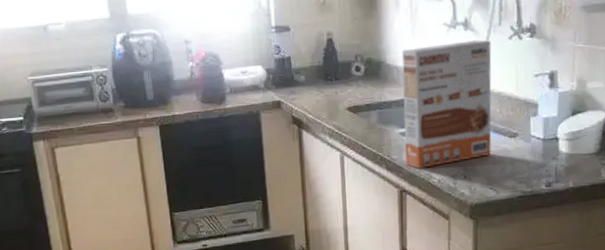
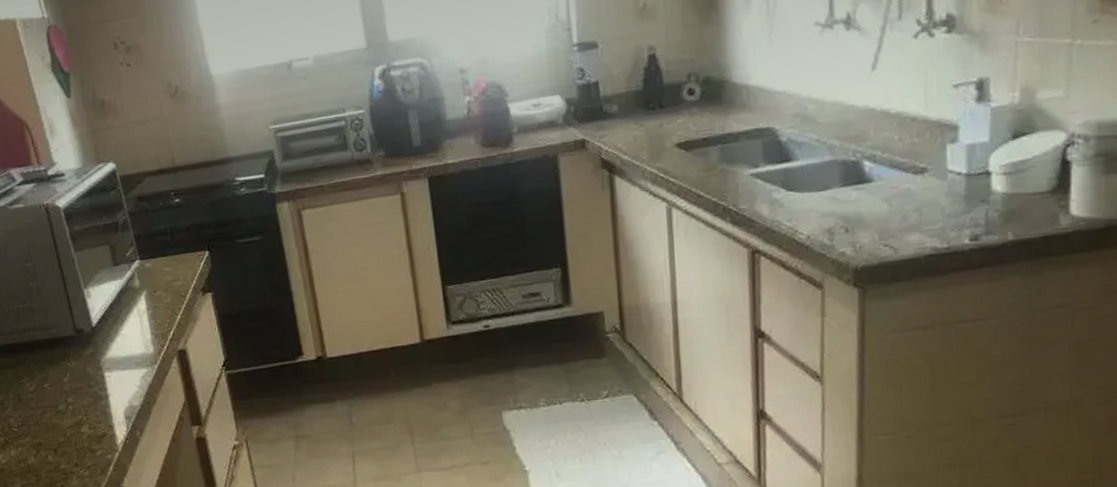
cereal box: present [401,40,492,168] -> none [753,41,887,221]

